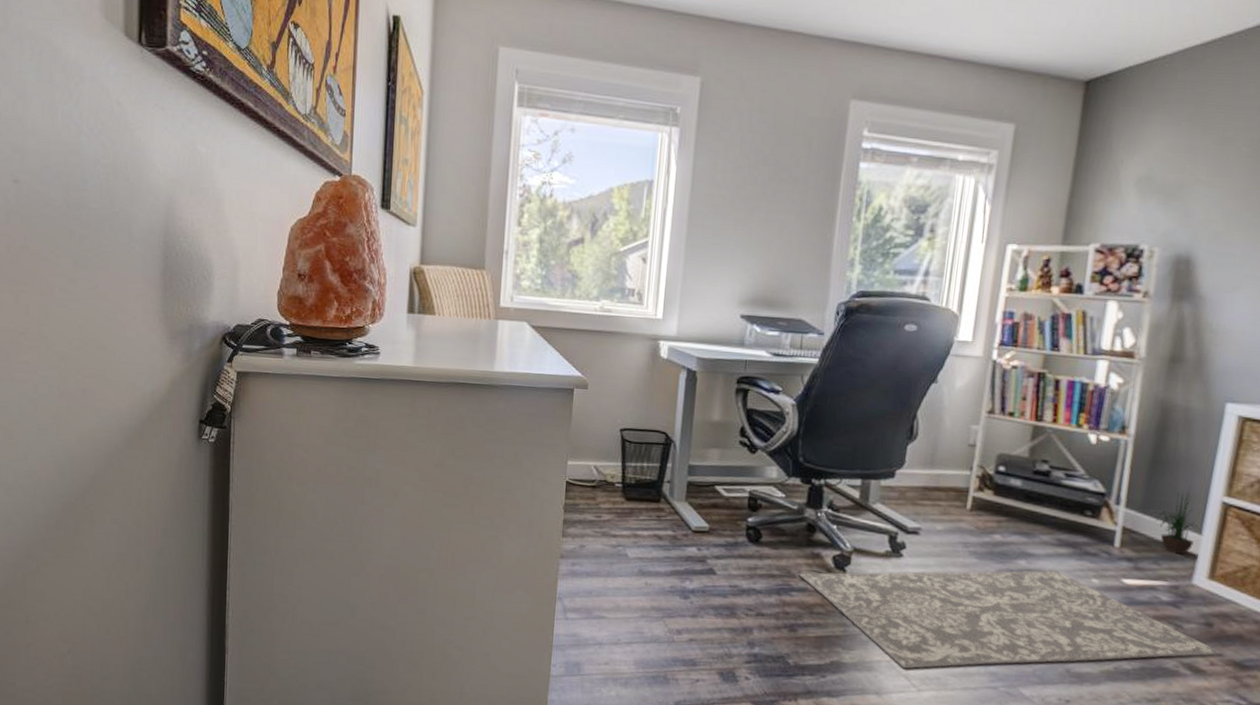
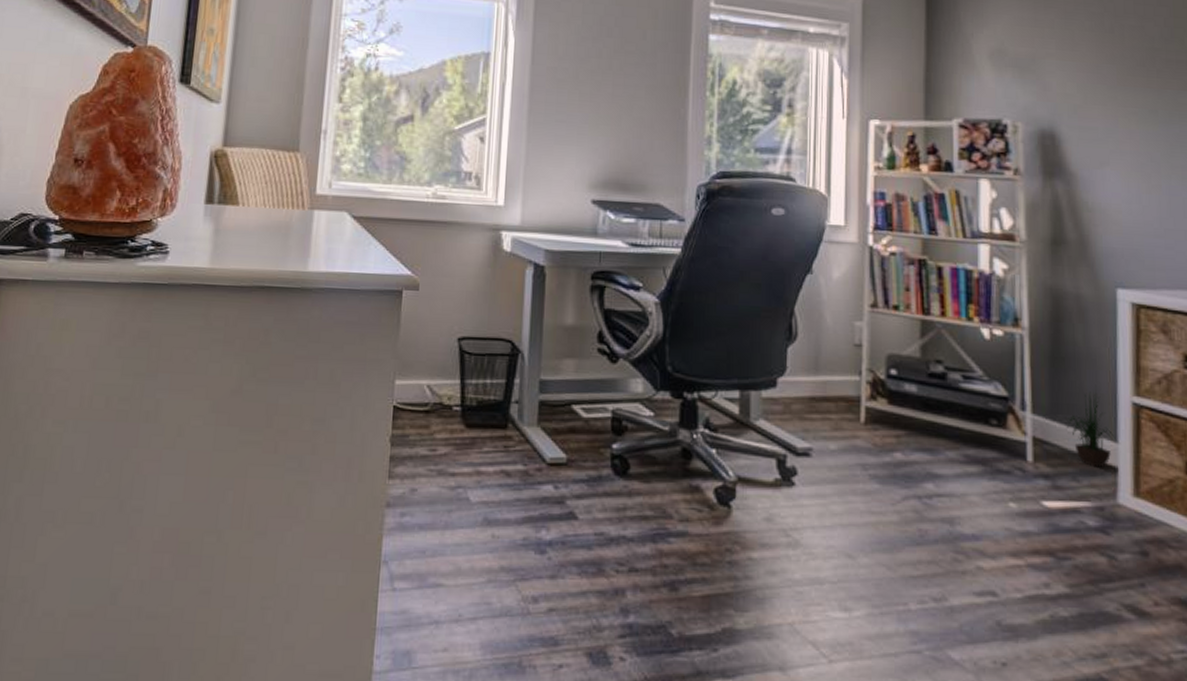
rug: present [798,570,1224,669] -> none [676,494,1166,633]

